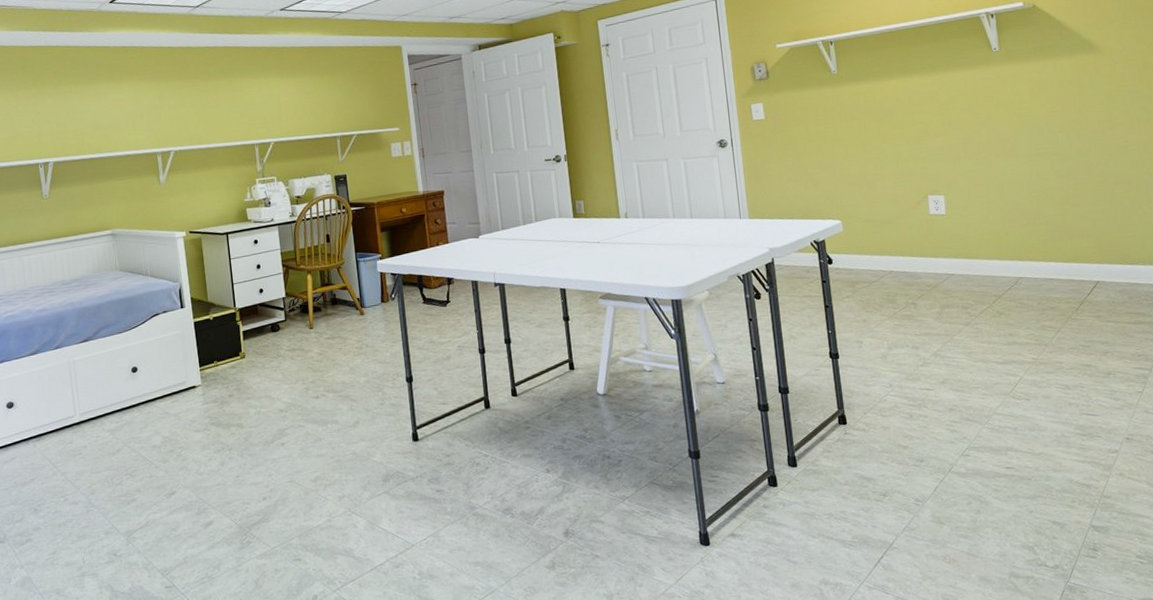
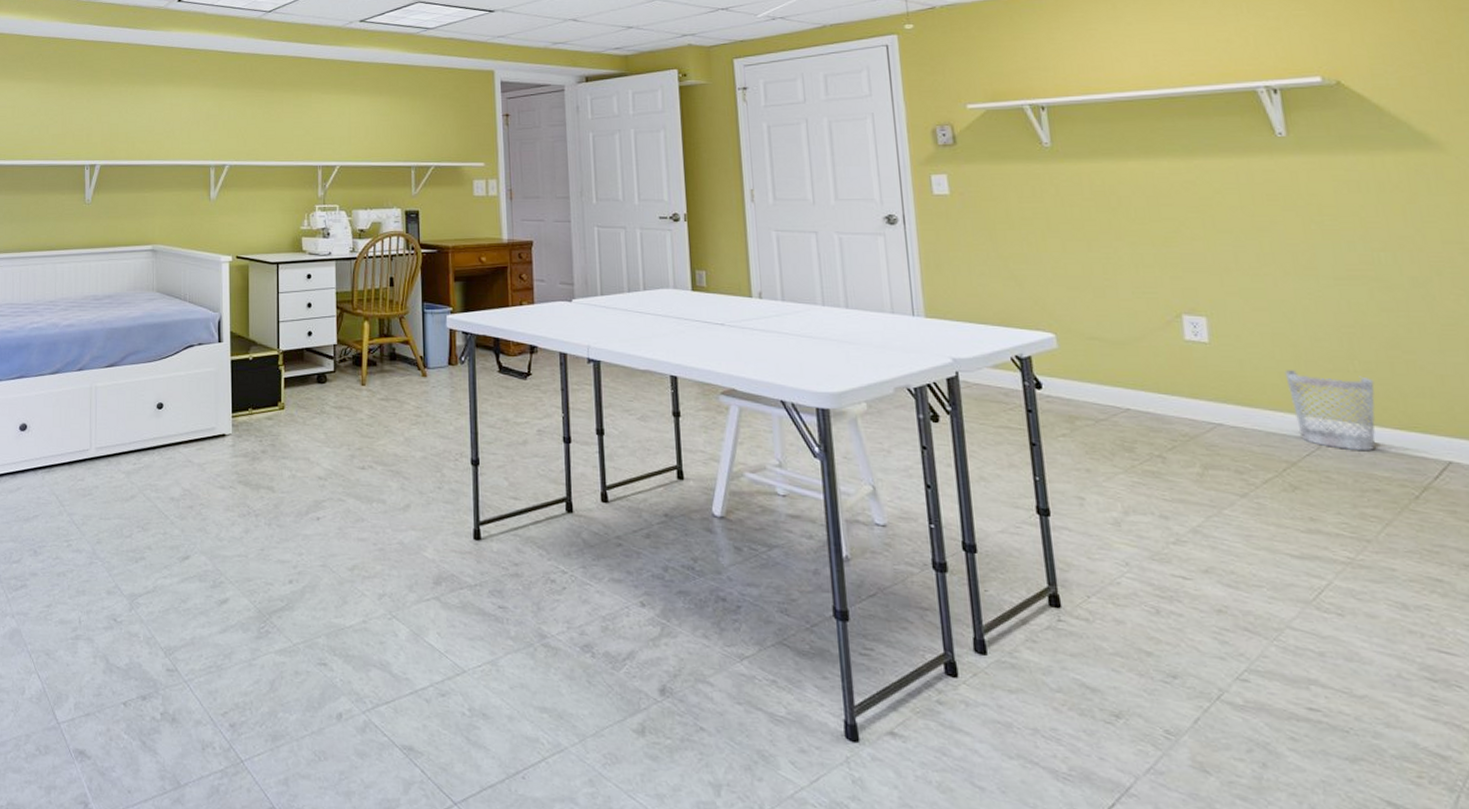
wastebasket: none [995,227,1052,282] -> present [1284,370,1375,452]

